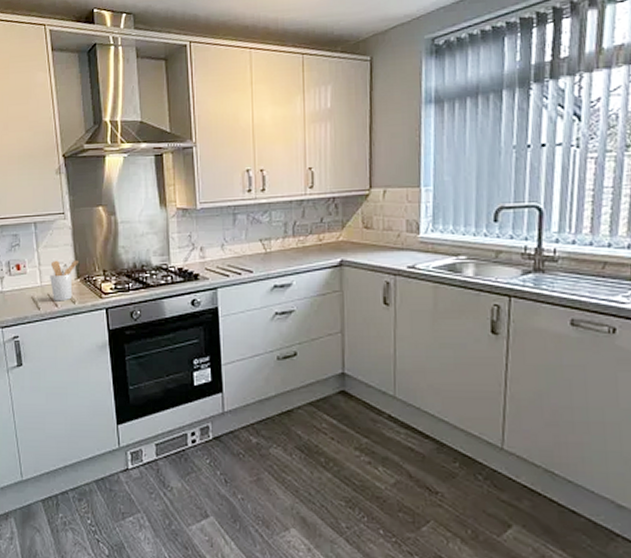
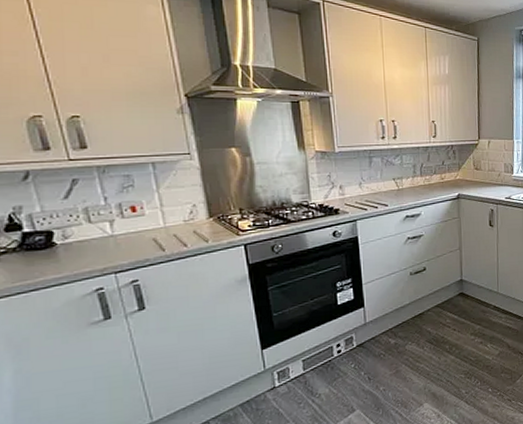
utensil holder: present [50,259,78,302] -> none [176,199,210,242]

